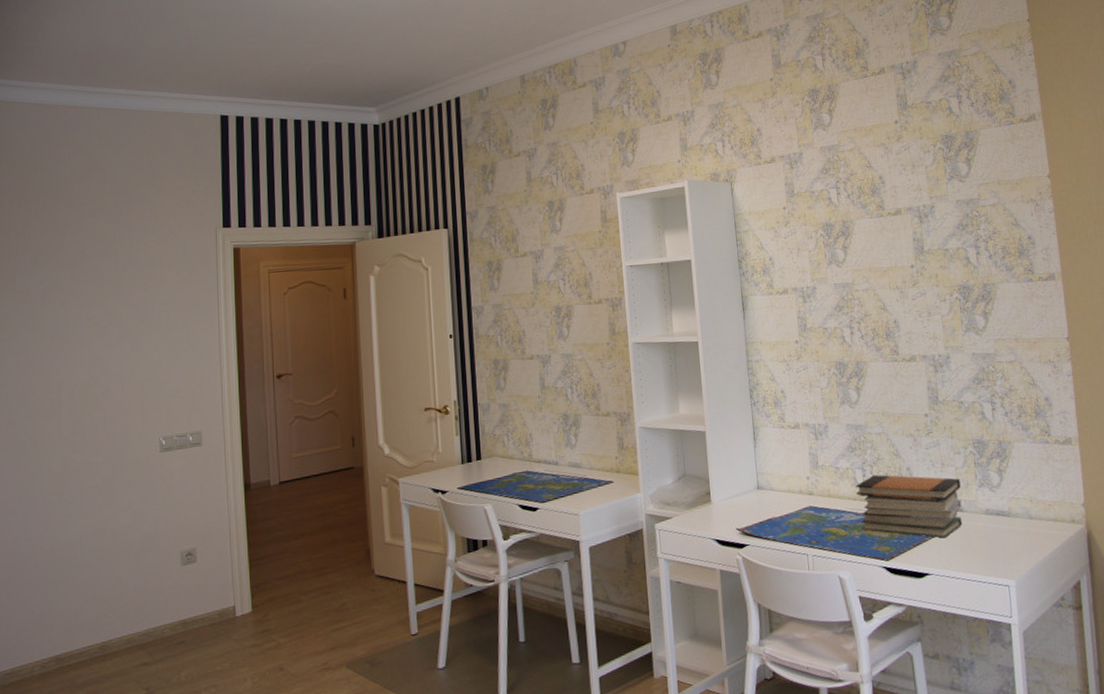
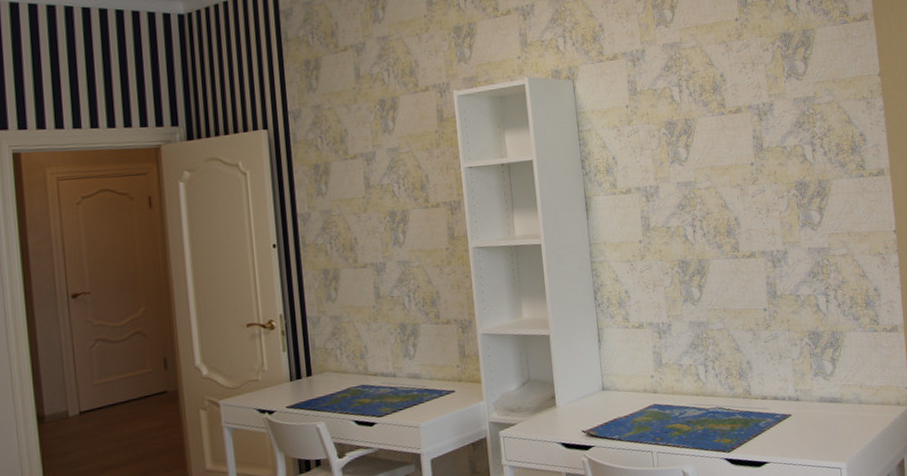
book stack: present [856,474,963,538] -> none [698,369,799,428]

